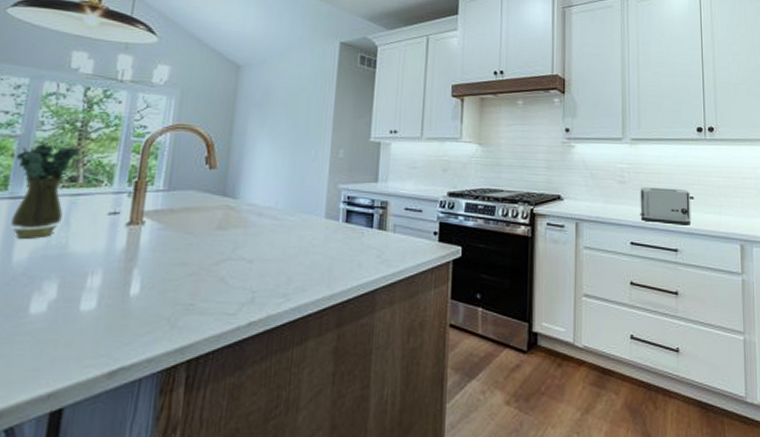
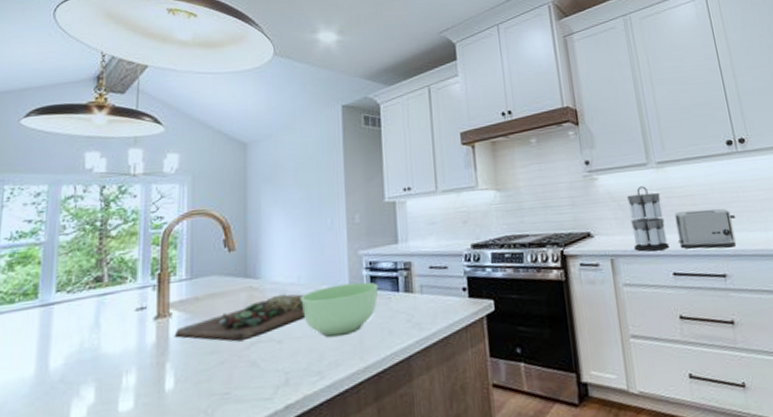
vase: present [10,139,79,240] -> none [42,243,102,347]
cutting board: none [144,216,280,257] -> present [174,294,306,342]
bowl: none [275,214,354,264] -> present [301,281,379,338]
spice rack: none [599,159,631,220] -> present [627,186,670,252]

